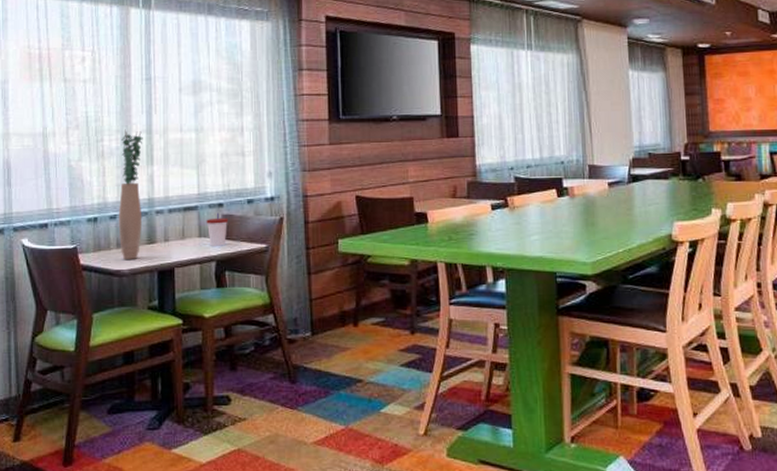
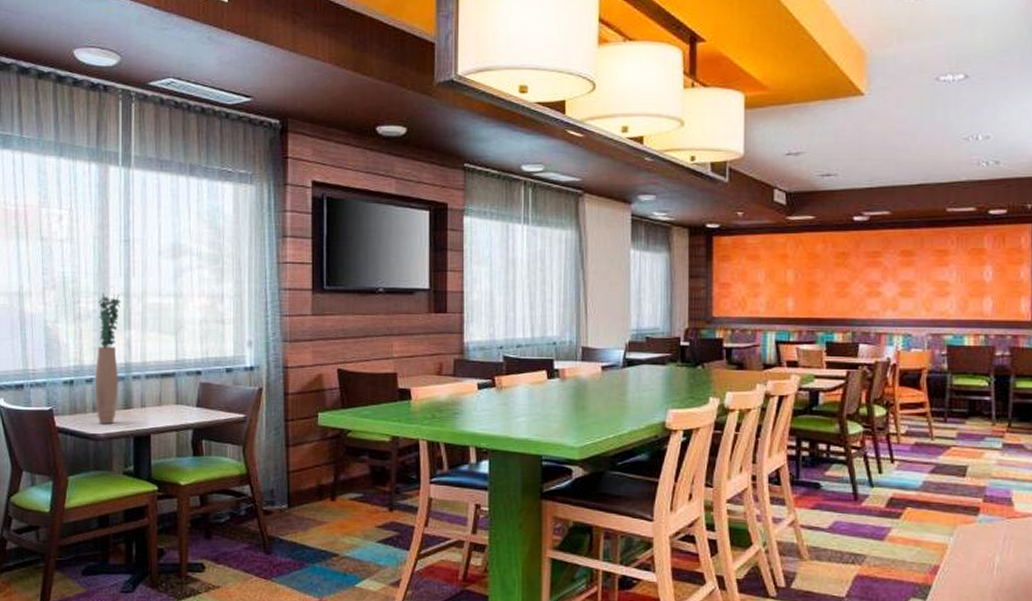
cup: present [206,212,229,247] -> none [184,380,207,415]

